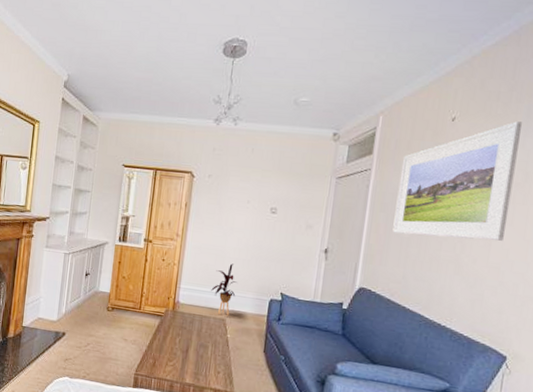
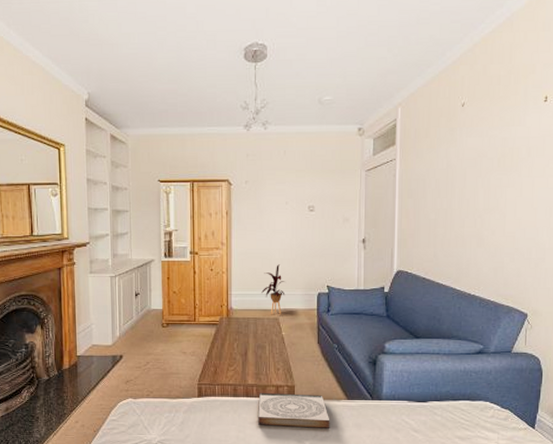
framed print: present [392,121,523,241] -> none [421,102,522,216]

